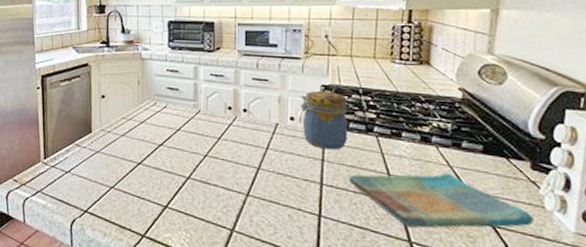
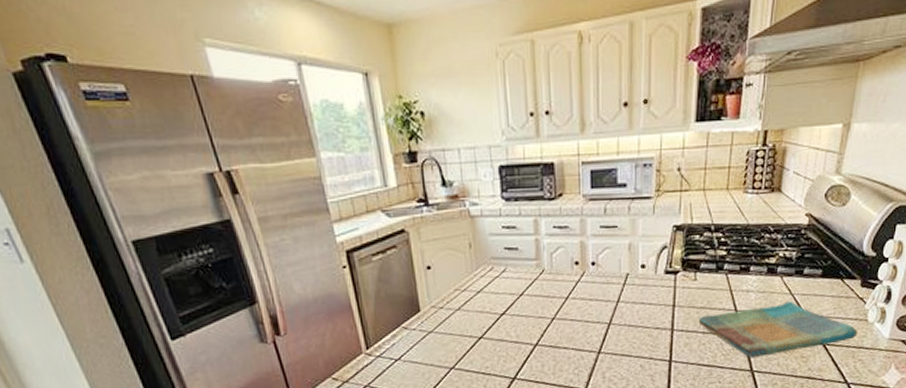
jar: present [298,90,348,150] -> none [649,232,699,294]

